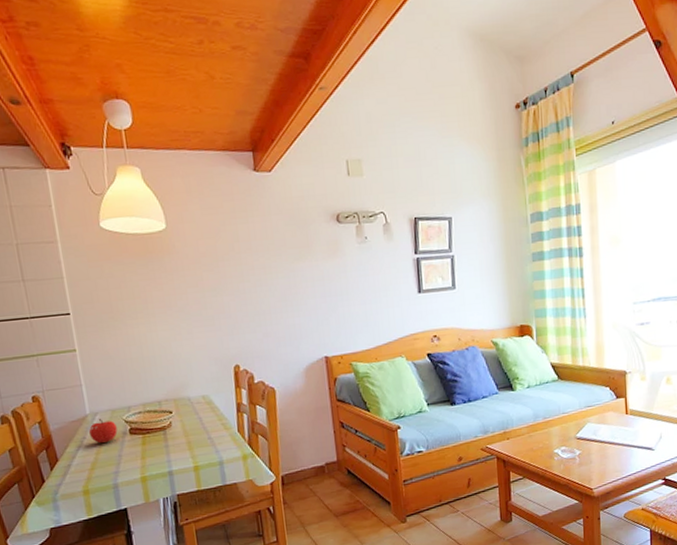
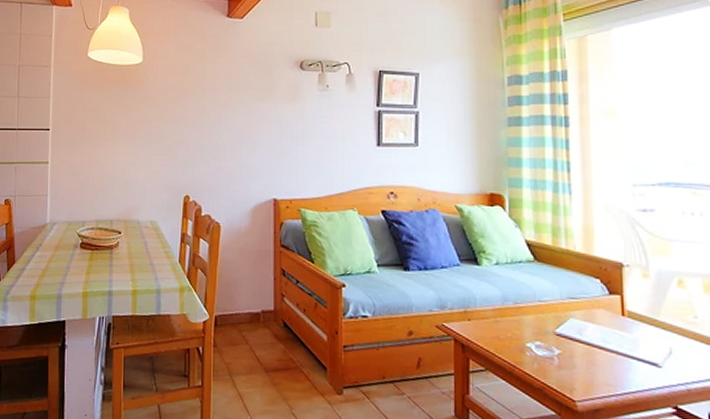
fruit: present [88,419,118,444] -> none [45,229,70,253]

